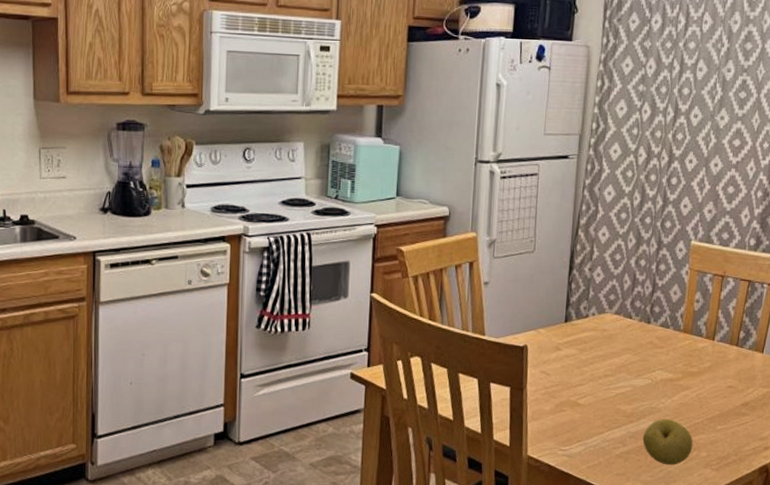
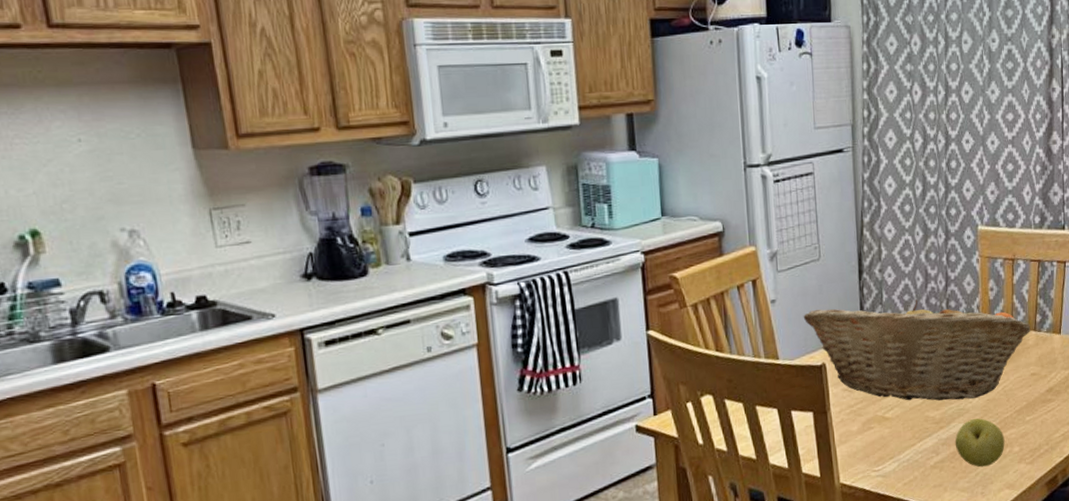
fruit basket: none [512,296,733,401] -> present [803,299,1031,401]

